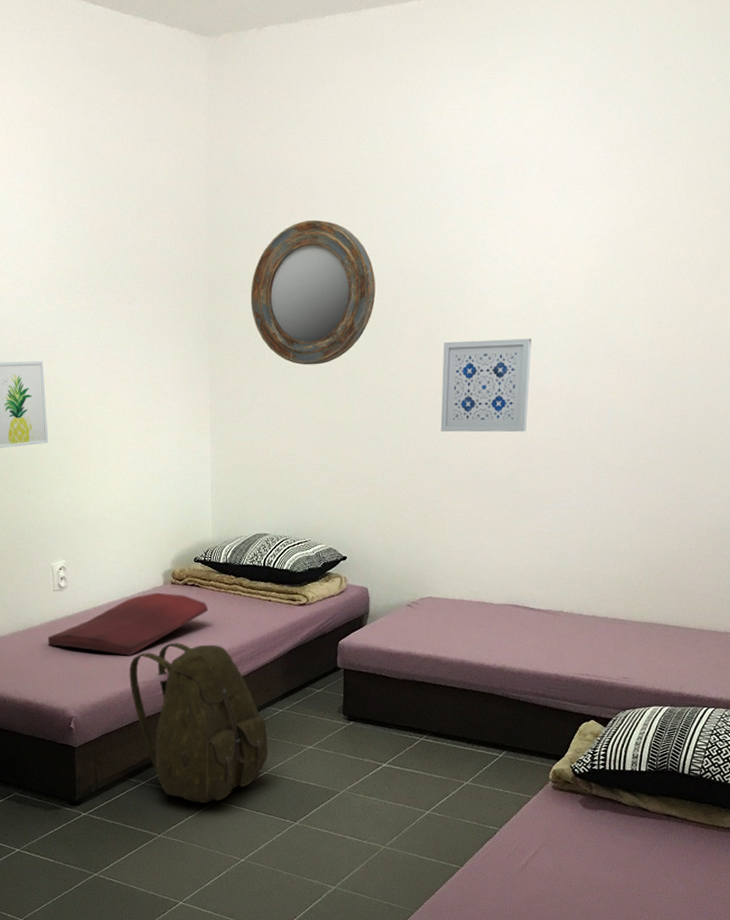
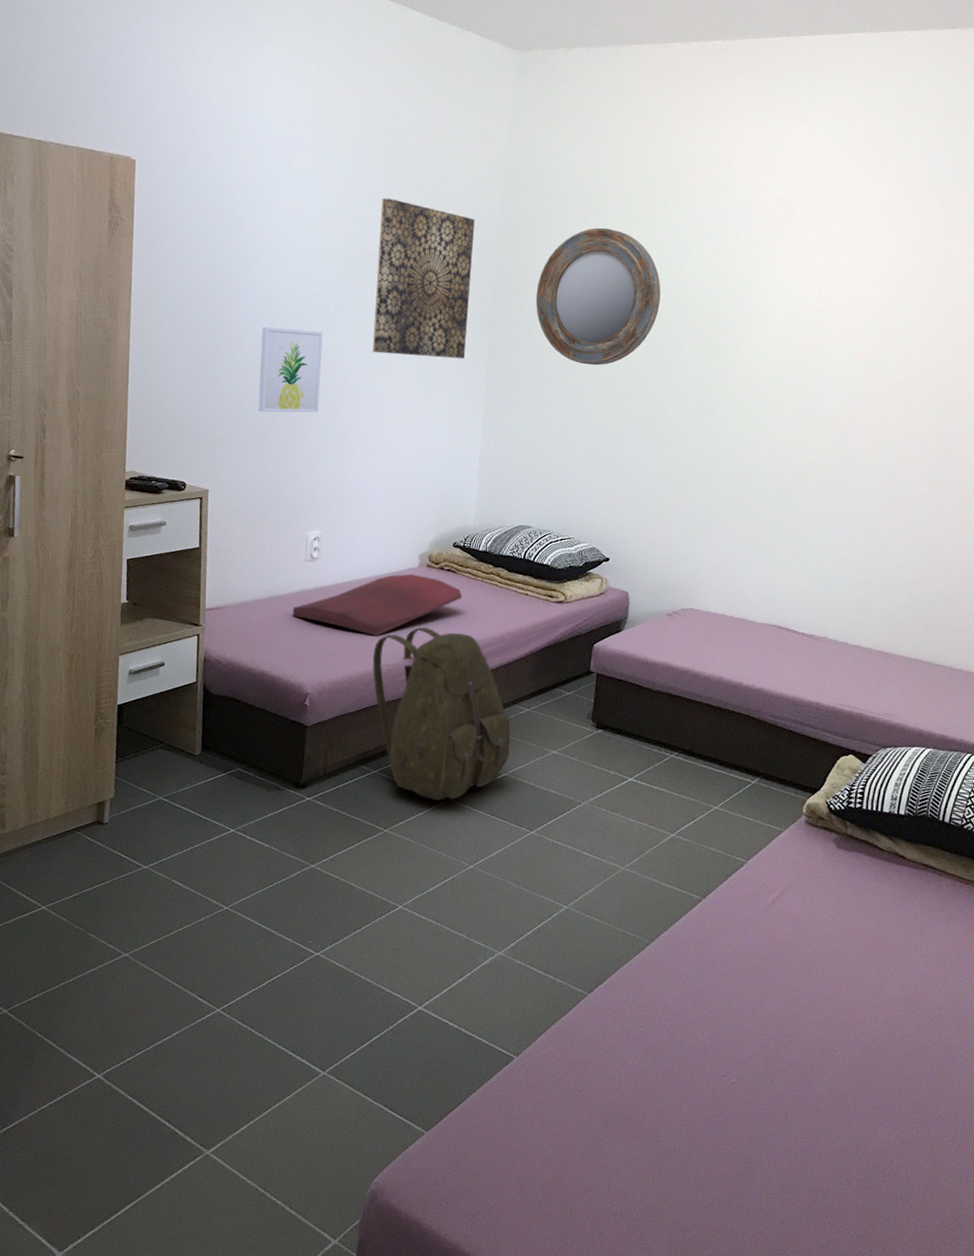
wall art: none [85,213,186,377] -> present [372,198,476,359]
wall art: present [440,338,532,432] -> none [714,357,811,453]

